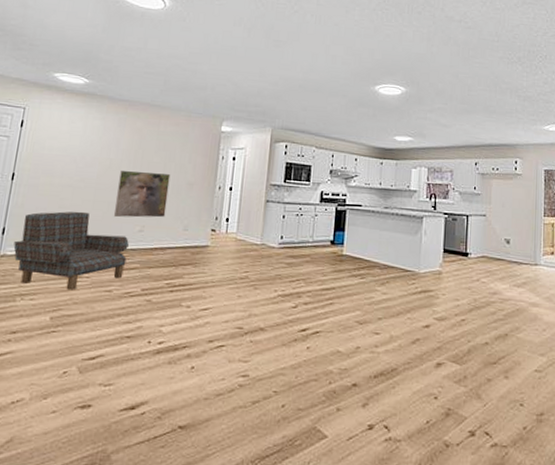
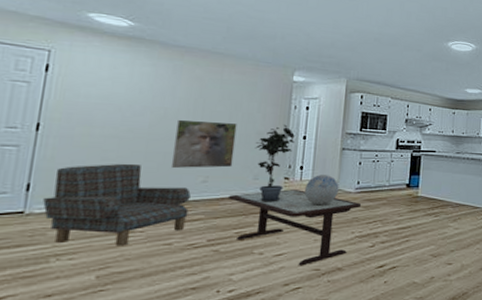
coffee table: none [161,242,285,323] -> present [229,189,362,266]
potted plant: none [185,175,222,255] -> present [255,124,295,202]
decorative sphere: none [230,227,263,260] -> present [304,175,339,206]

